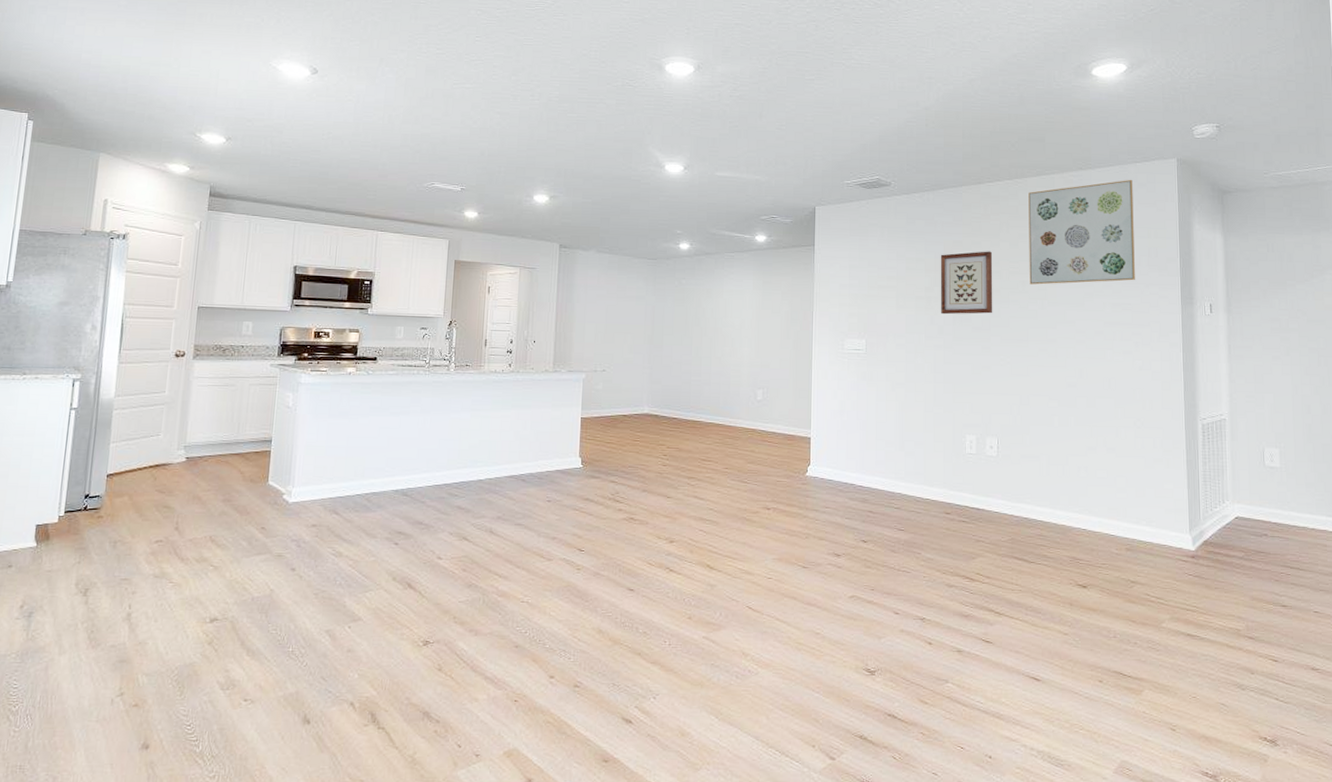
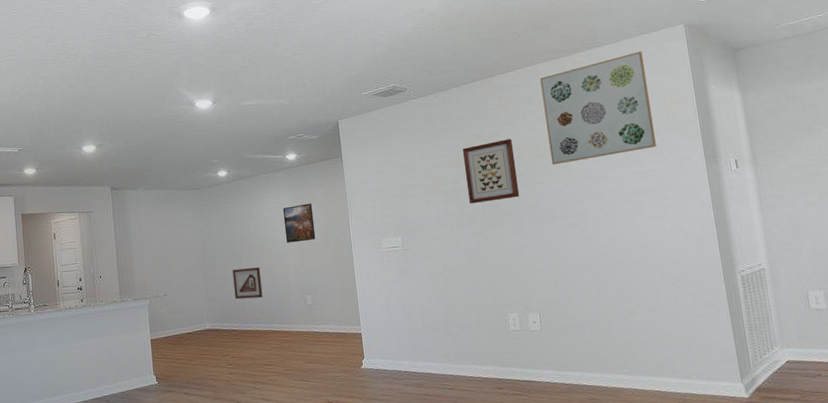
picture frame: none [680,352,712,386] -> present [232,267,263,300]
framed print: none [743,290,777,331] -> present [282,203,316,243]

